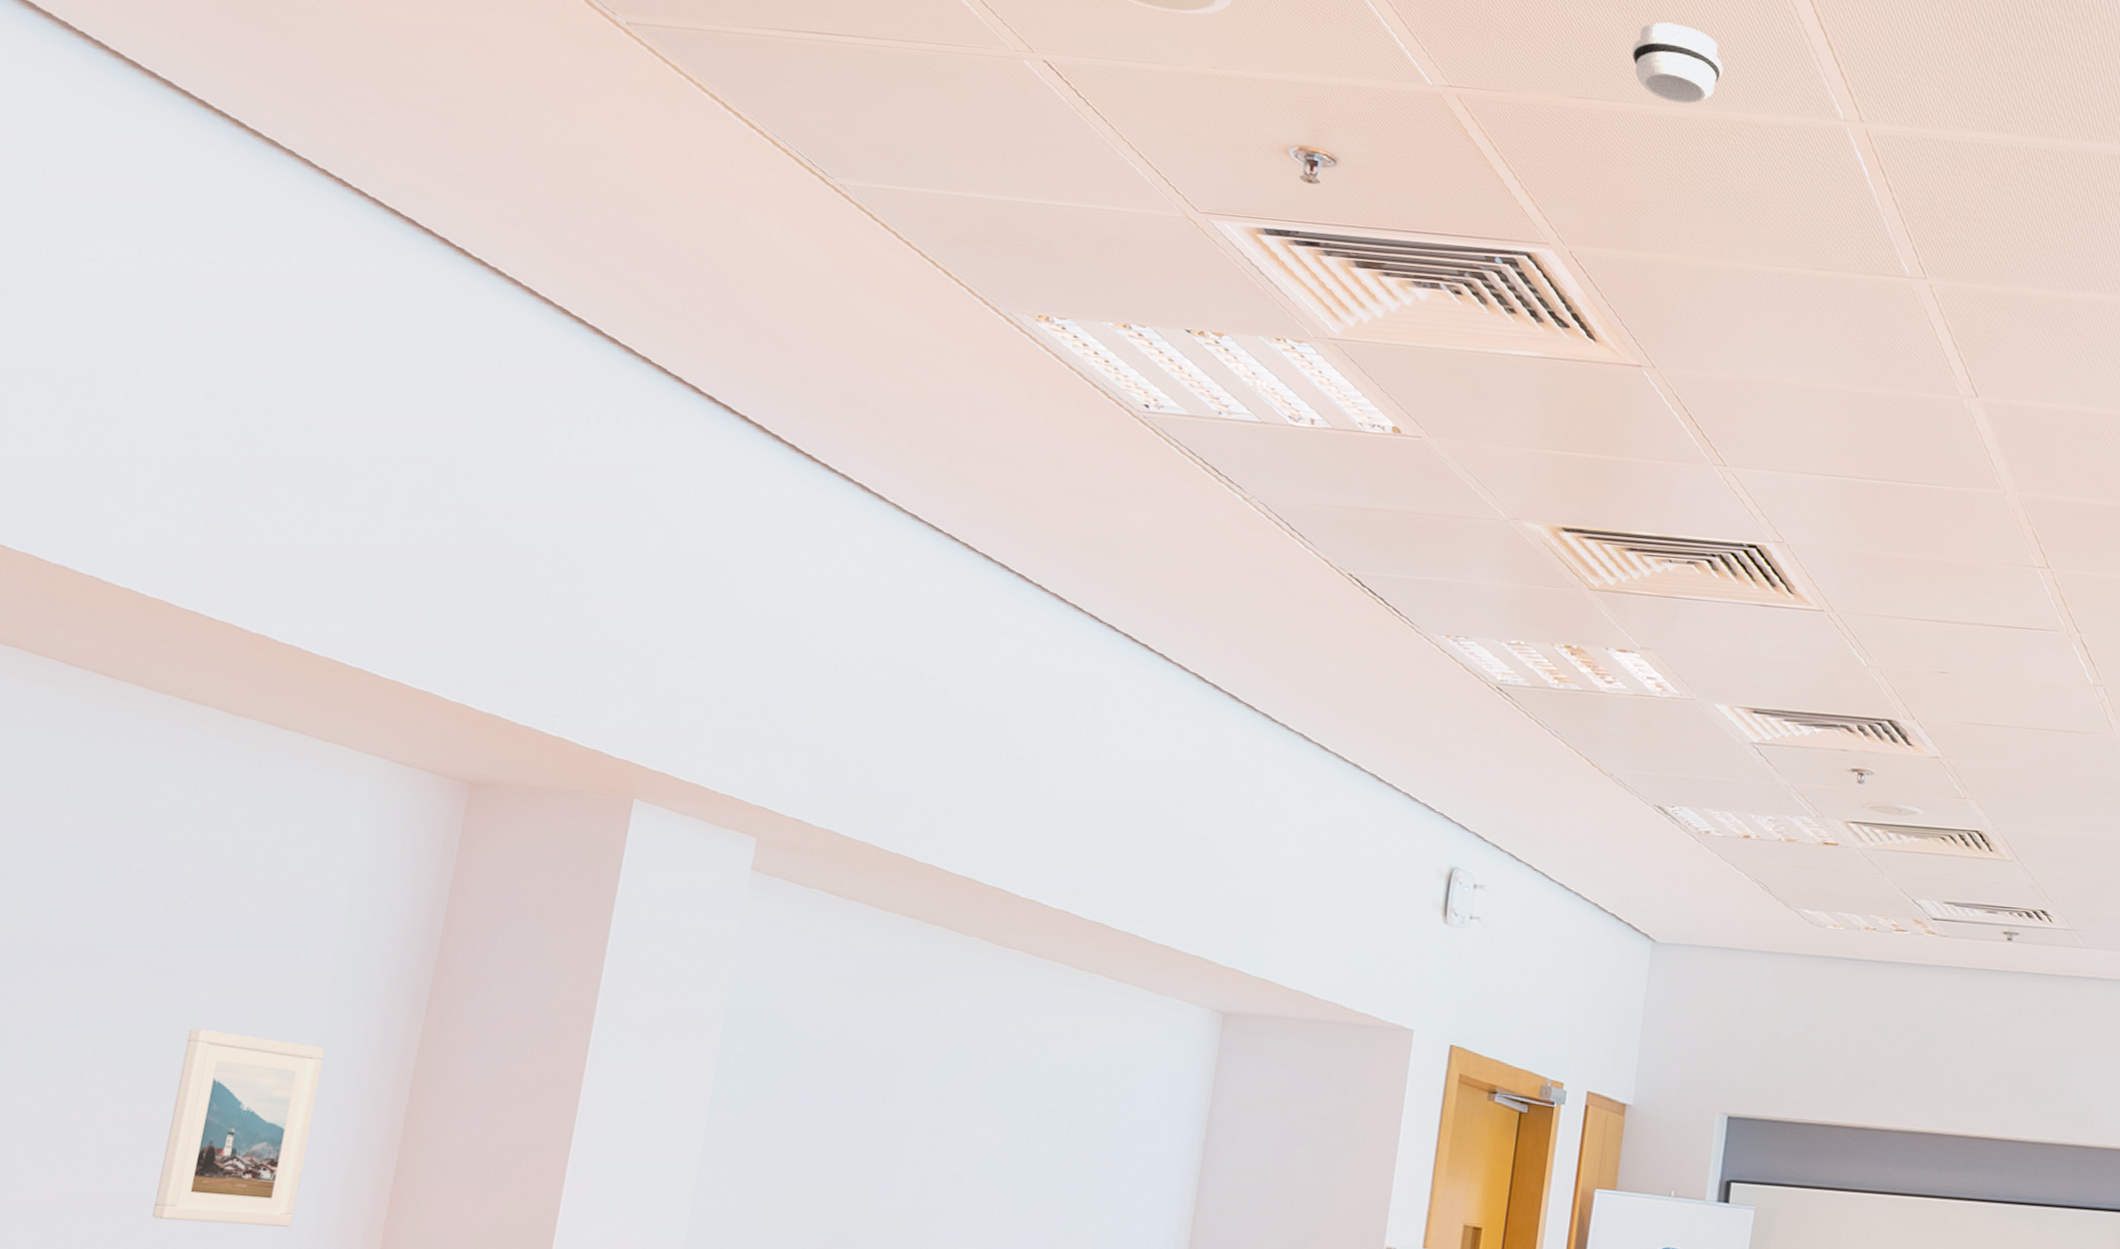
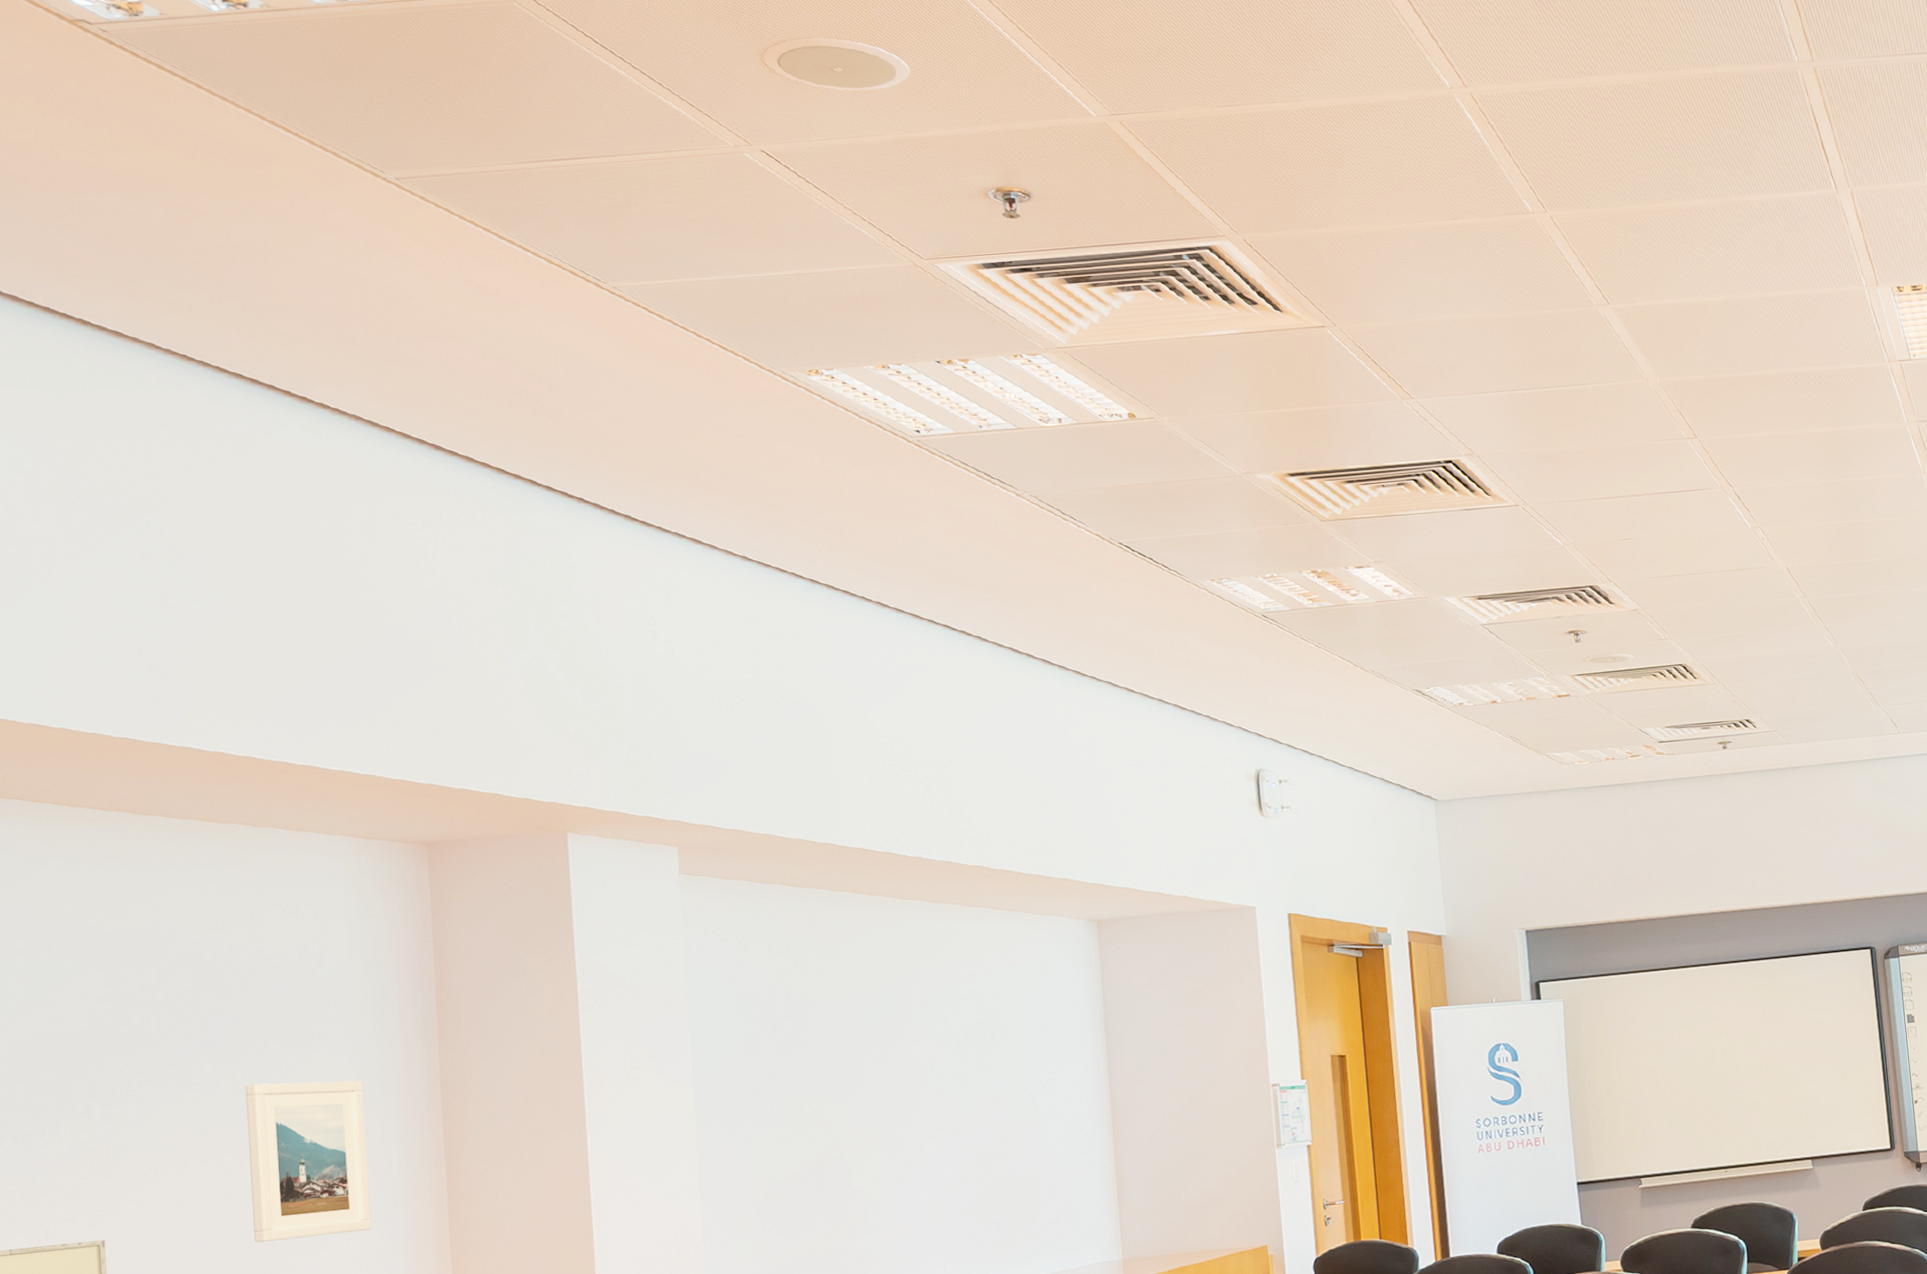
smoke detector: present [1631,22,1723,104] -> none [1259,28,1340,97]

